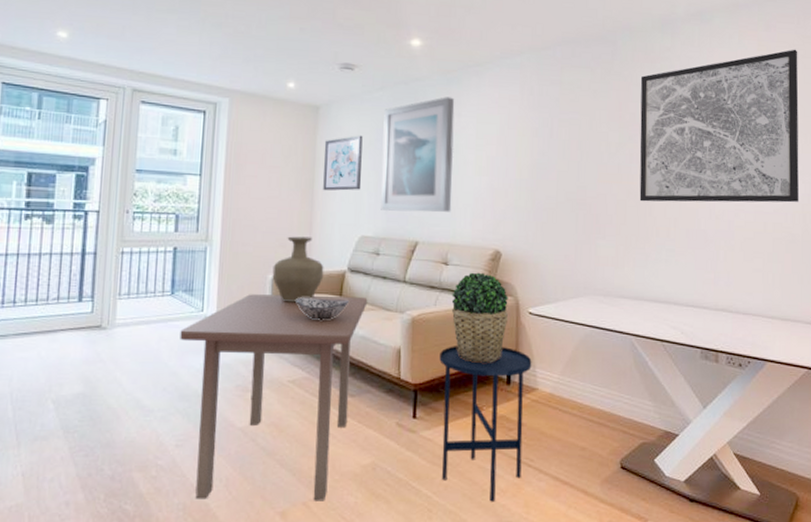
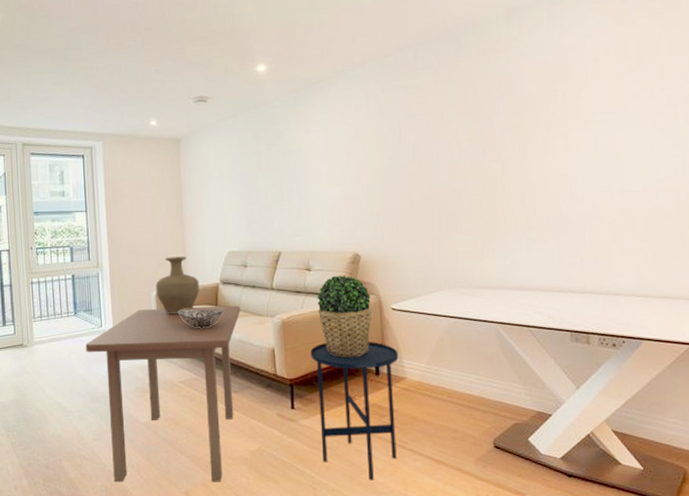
wall art: present [323,135,363,191] -> none [188,161,225,215]
wall art: present [379,97,455,212] -> none [238,115,309,227]
wall art: present [639,49,800,203] -> none [487,17,672,194]

